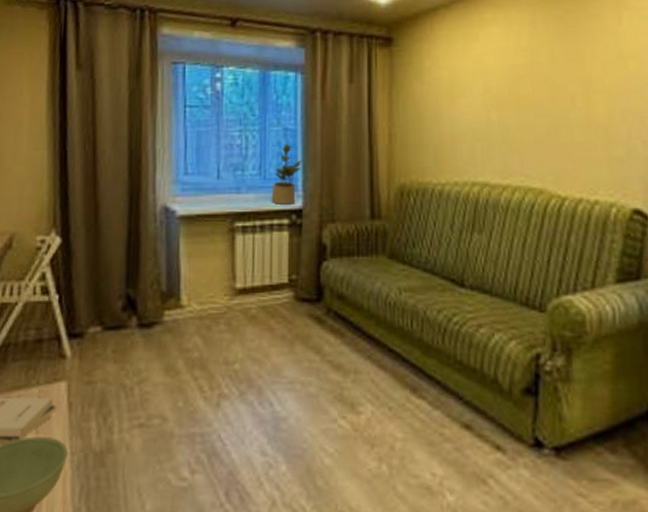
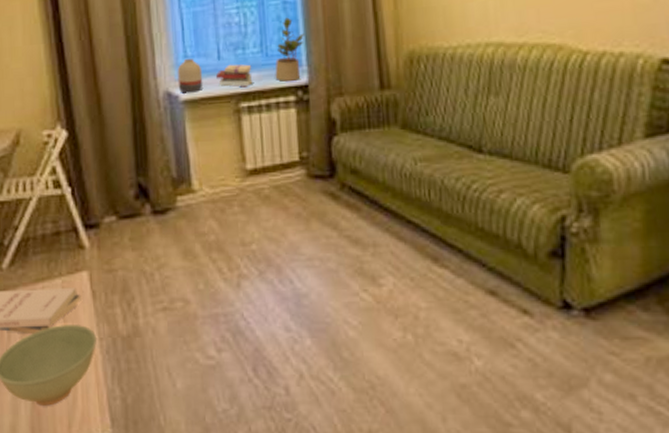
vase: none [176,175,201,210] -> present [177,58,203,95]
books: none [213,184,249,207] -> present [215,64,253,88]

